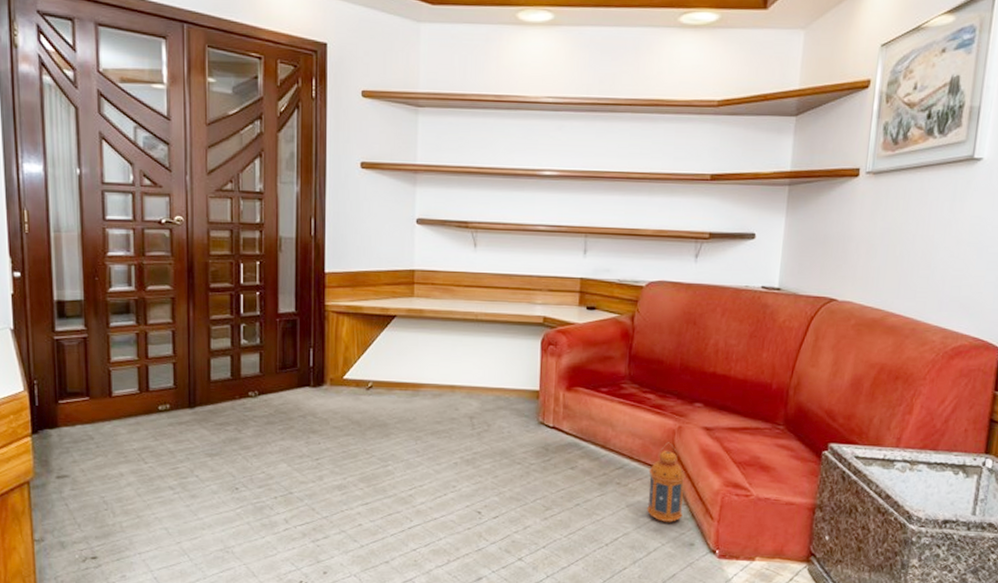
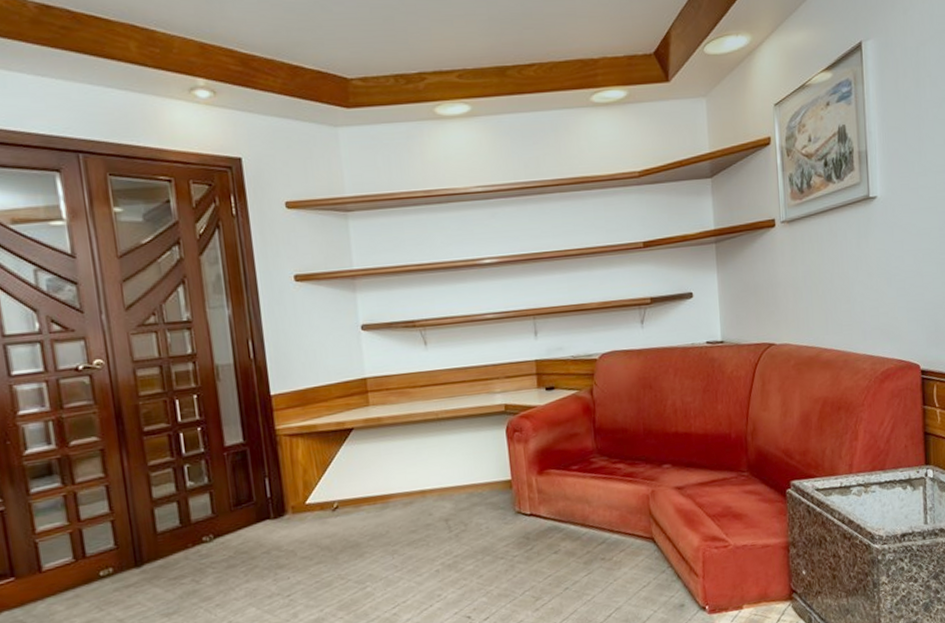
lantern: present [647,442,686,522] -> none [630,508,669,589]

